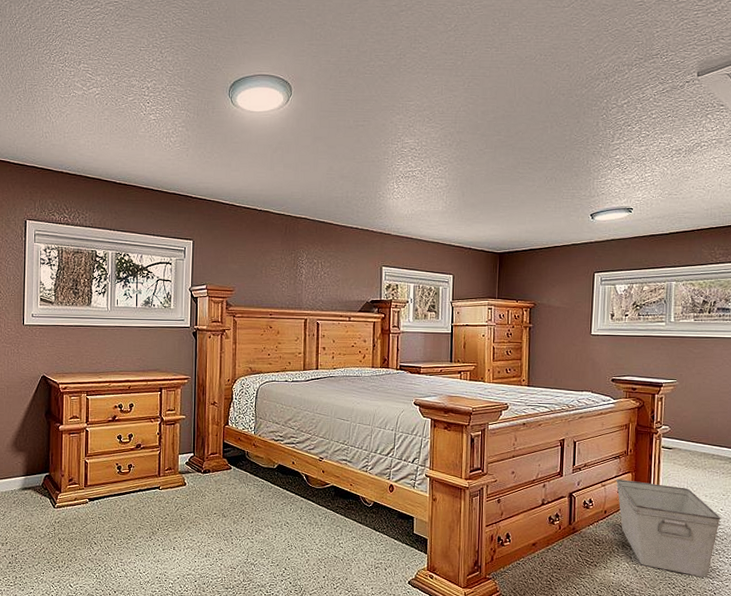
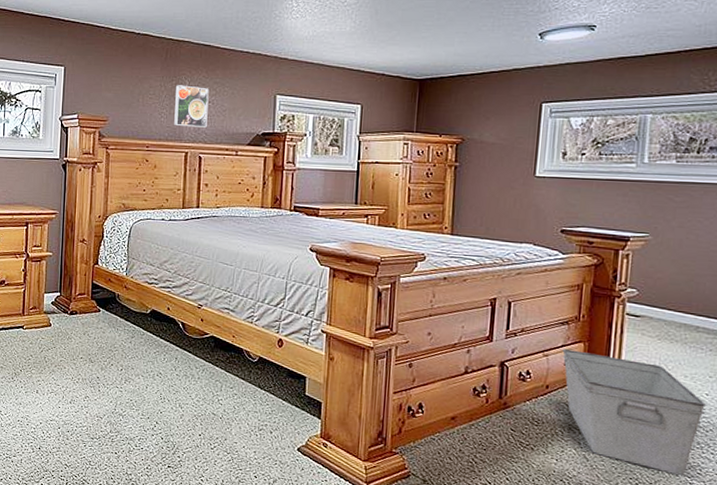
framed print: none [294,258,324,296] -> present [174,85,209,128]

